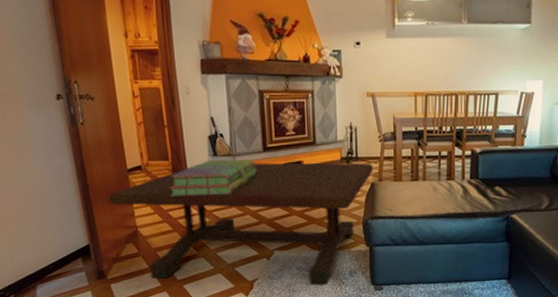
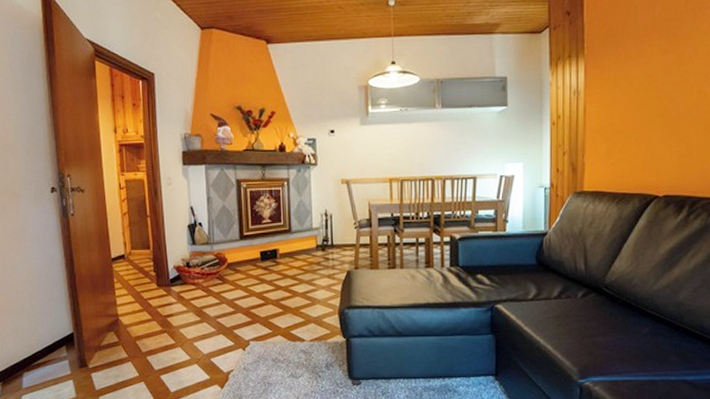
coffee table: present [108,162,373,286] -> none [93,250,349,379]
stack of books: present [169,159,257,196] -> none [150,247,234,285]

